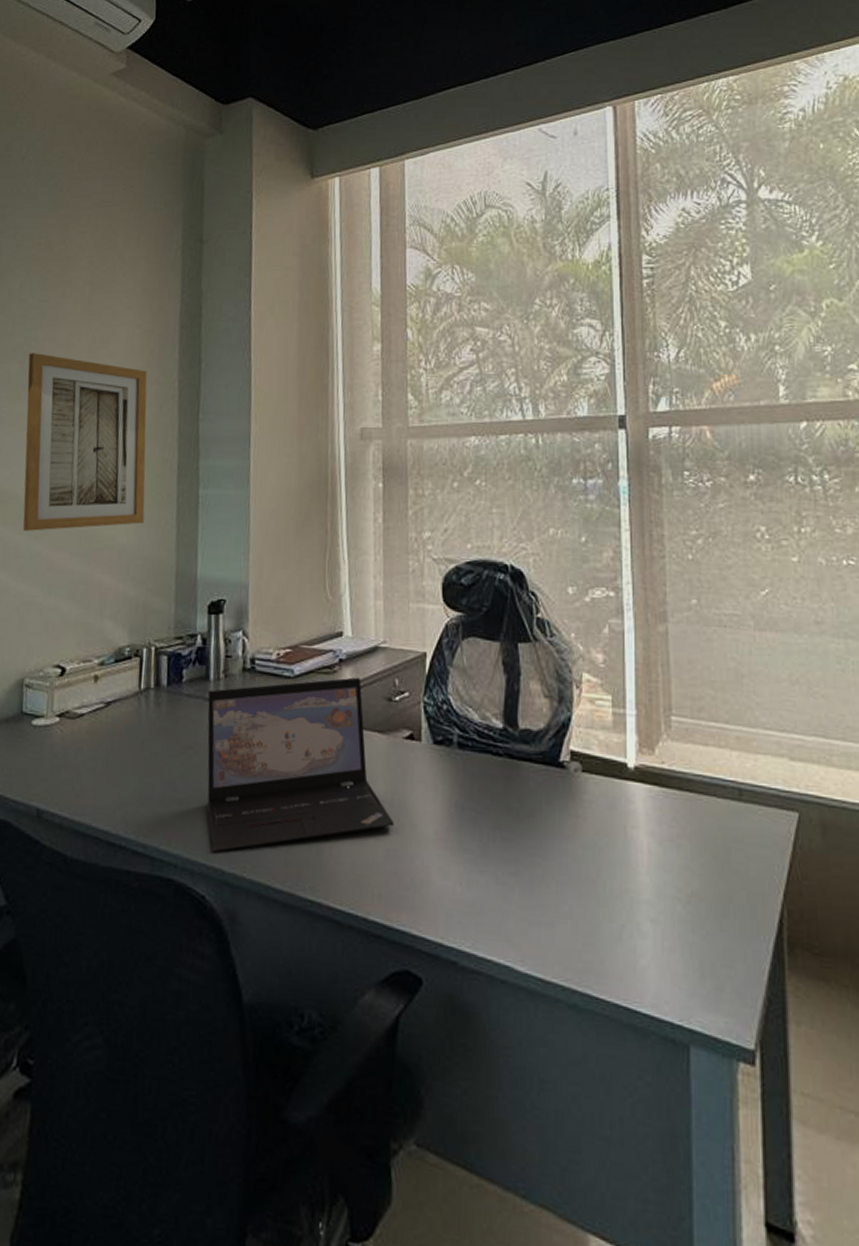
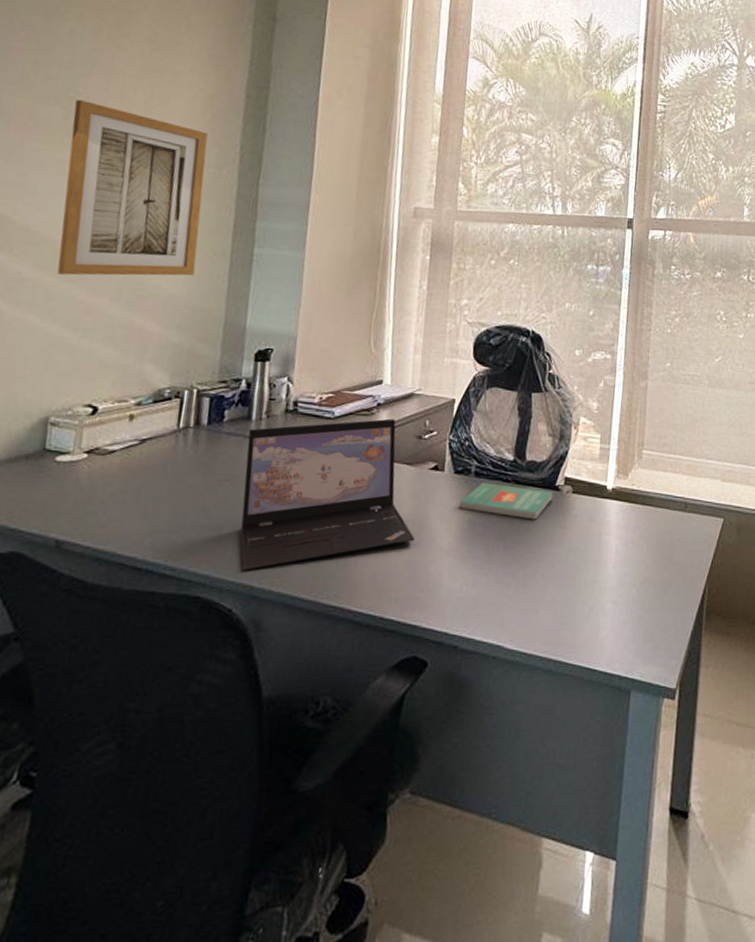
book: none [442,756,557,805] -> present [459,483,553,520]

